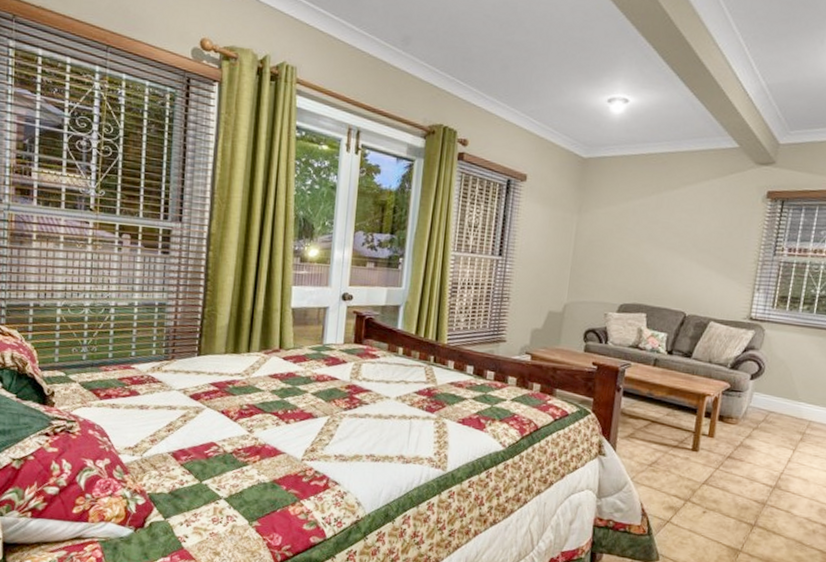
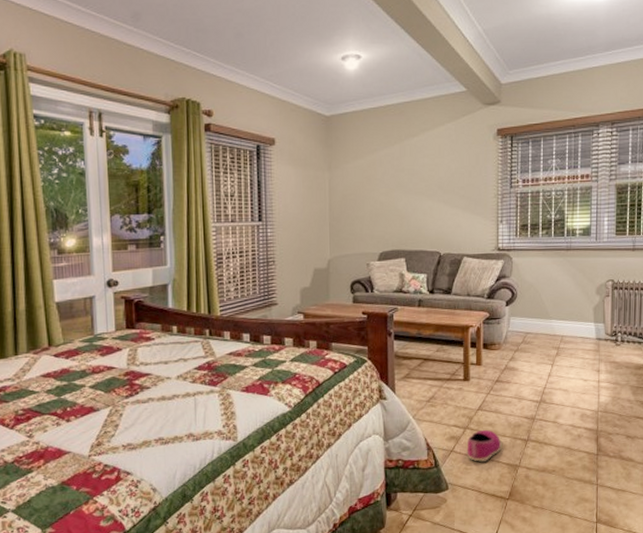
shoe: none [684,505,725,539] -> present [466,429,502,462]

